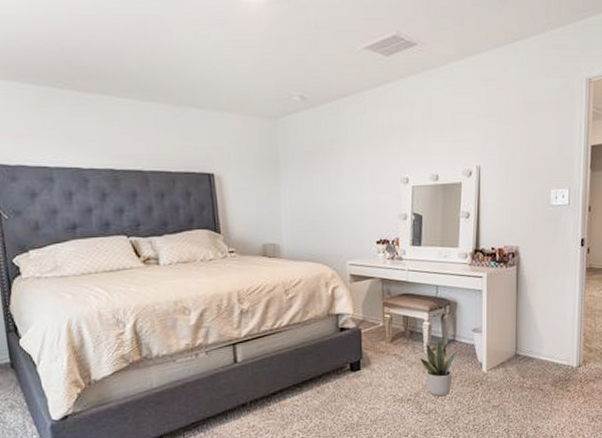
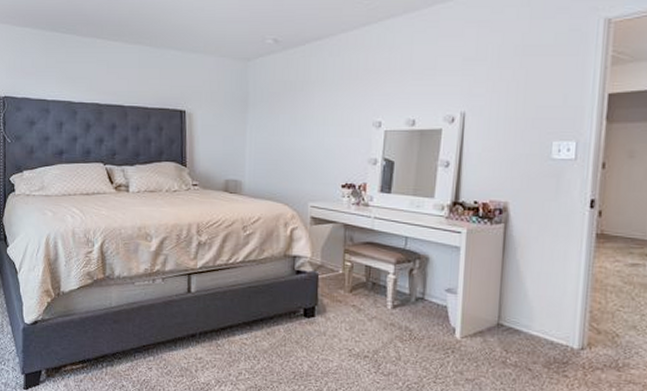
potted plant: present [420,338,459,397] -> none [381,294,428,359]

